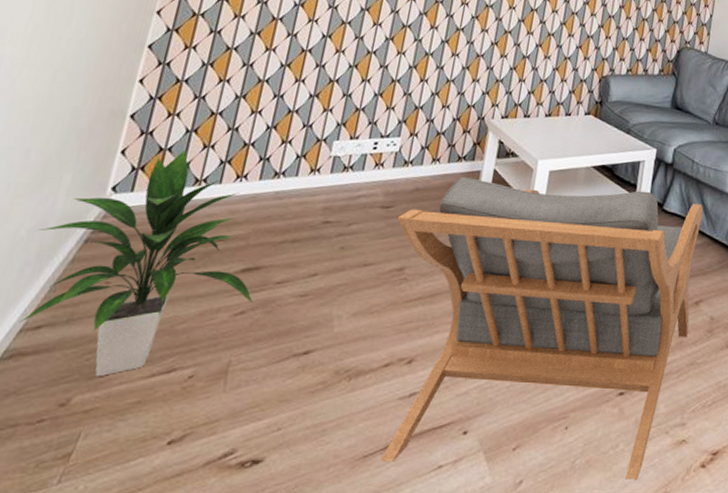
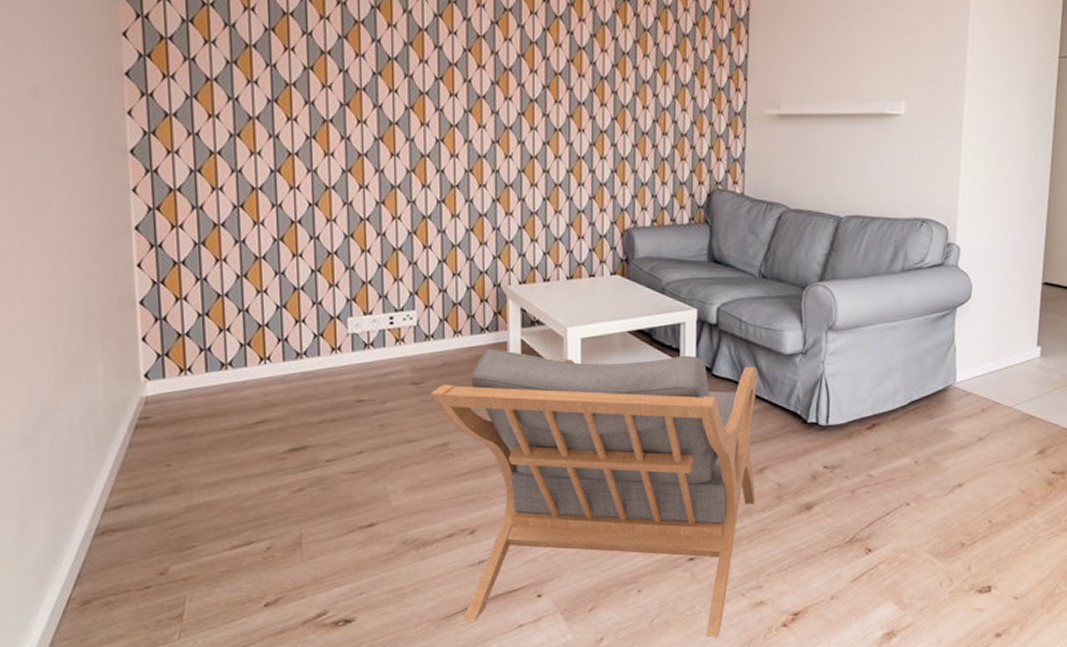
indoor plant: present [19,149,253,377] -> none [89,333,308,550]

